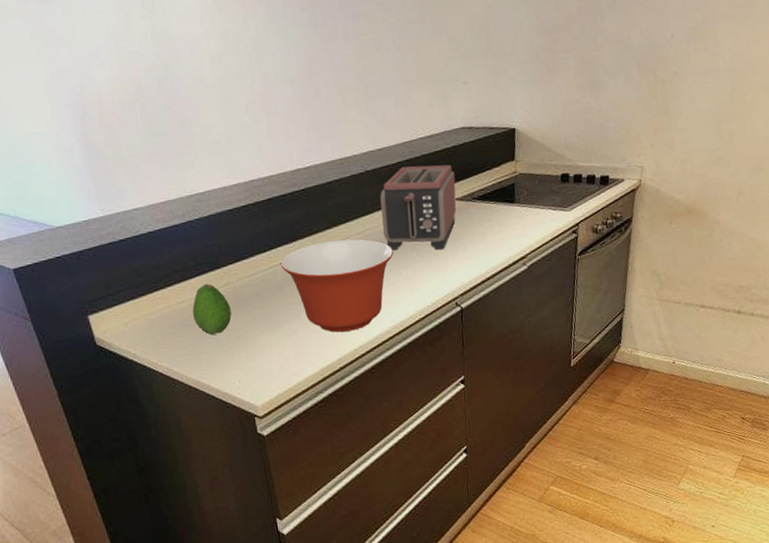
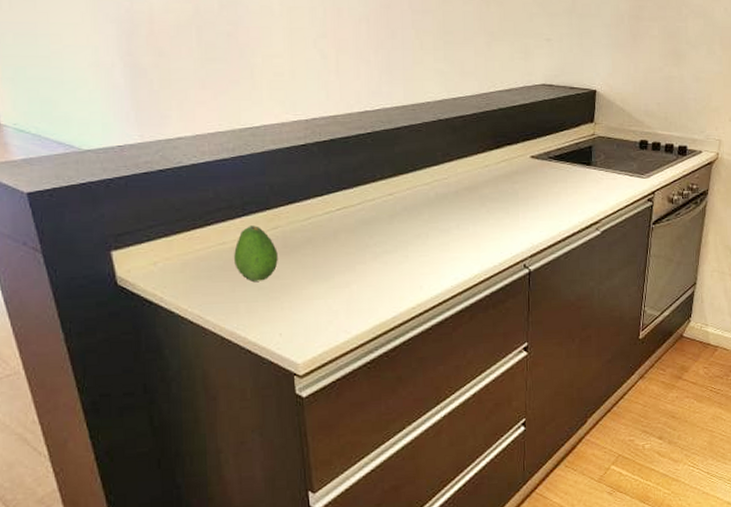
mixing bowl: present [280,239,393,333] -> none [338,189,461,288]
toaster: present [380,164,457,250] -> none [451,118,532,207]

